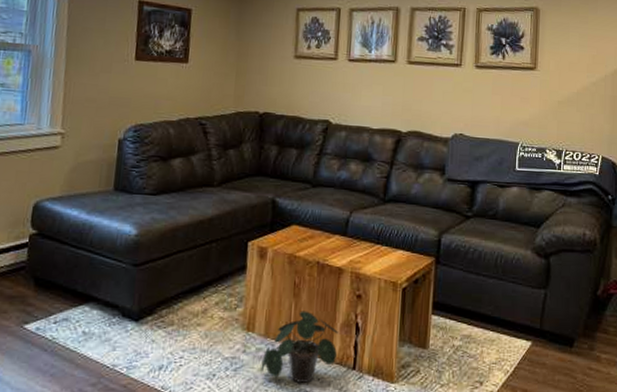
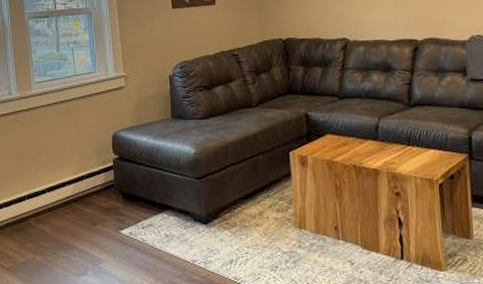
potted plant: present [260,311,339,383] -> none [316,209,384,272]

